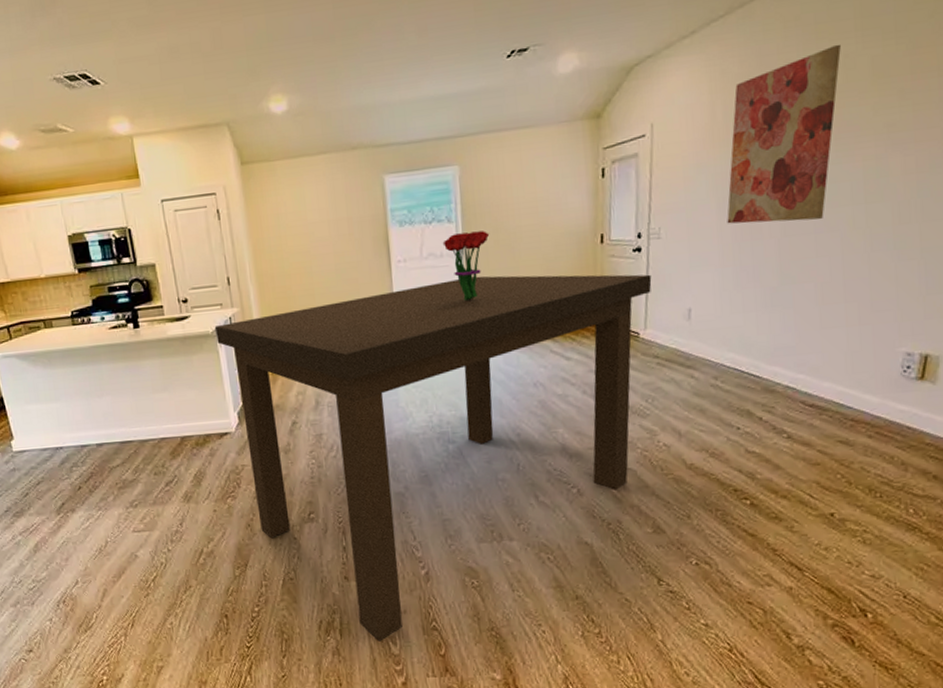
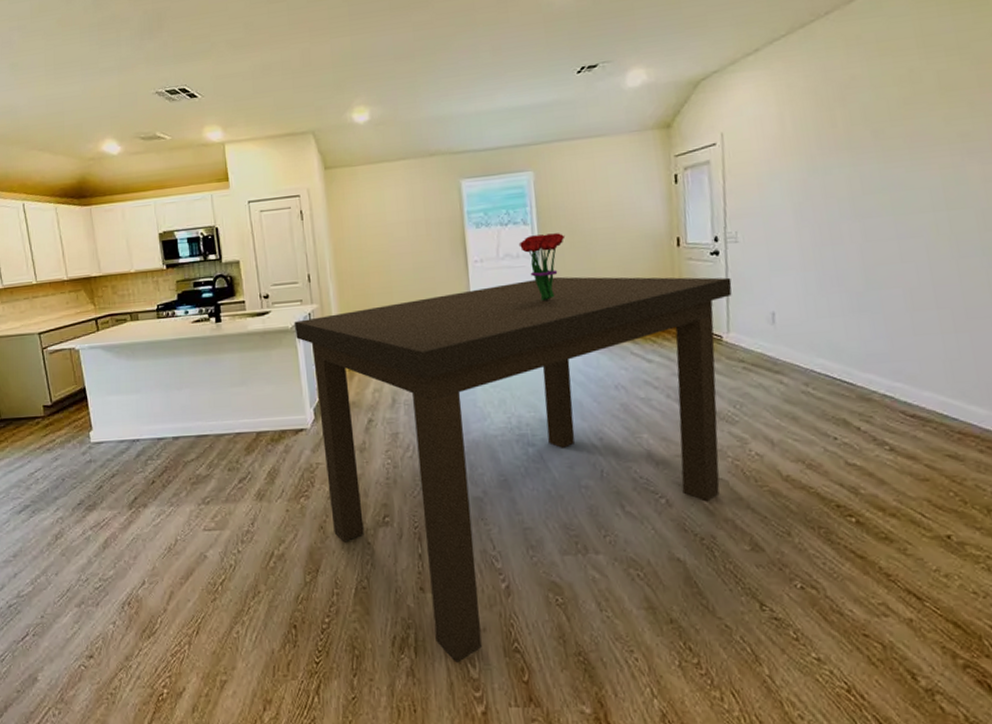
wall art: present [727,44,841,224] -> none [802,60,906,229]

